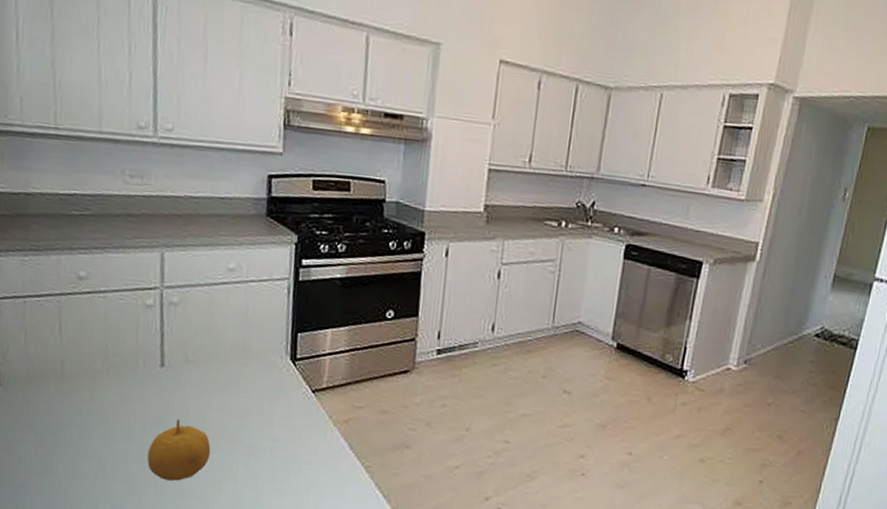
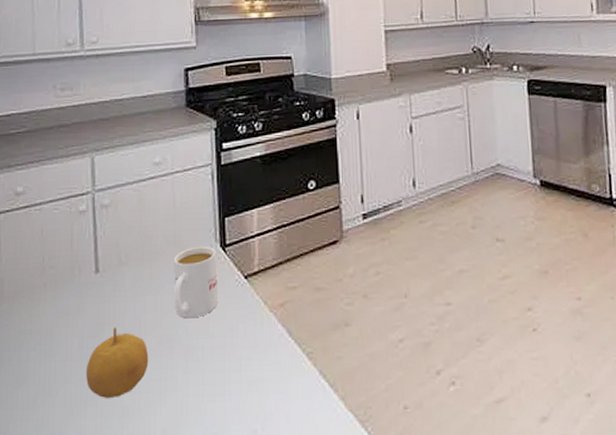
mug: none [239,356,287,422] -> present [173,246,219,319]

